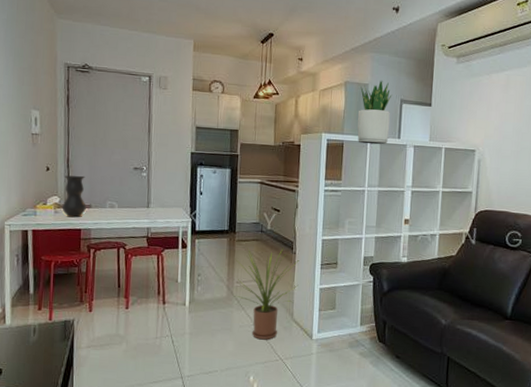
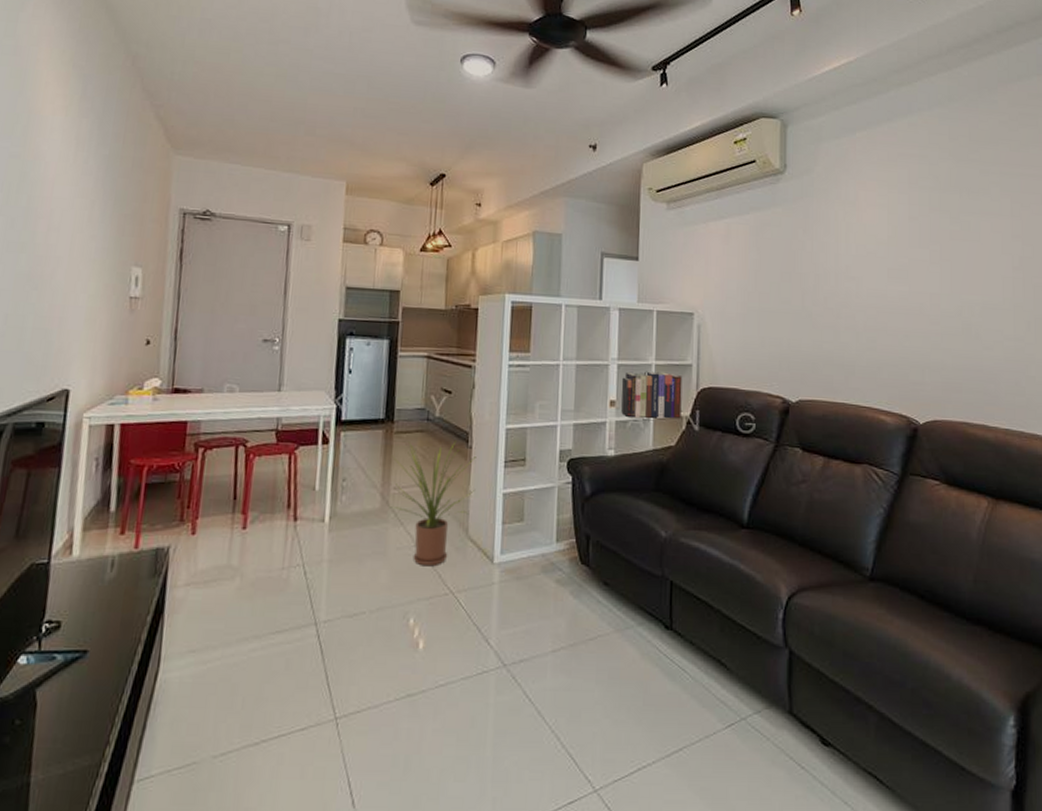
vase: present [62,175,86,218] -> none [163,350,198,406]
planter: present [357,80,392,145] -> none [549,229,591,307]
books: none [413,196,464,235] -> present [621,371,683,420]

